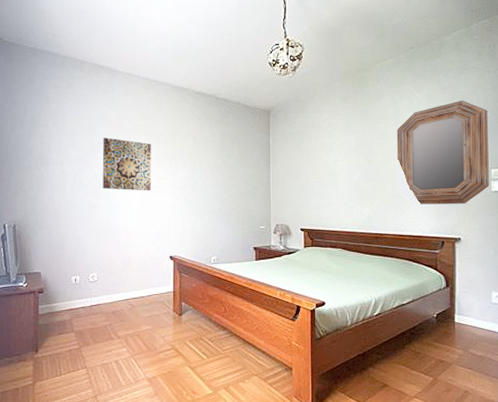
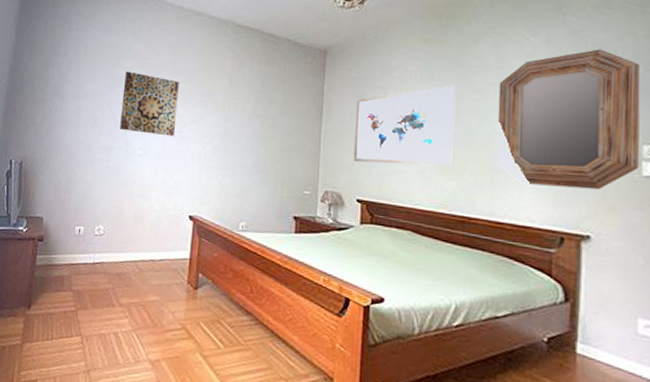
wall art: none [295,133,367,199] -> present [353,85,455,166]

